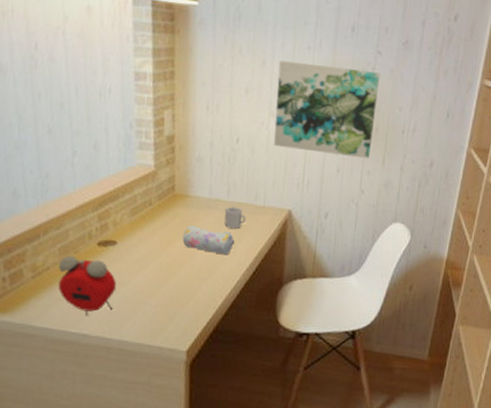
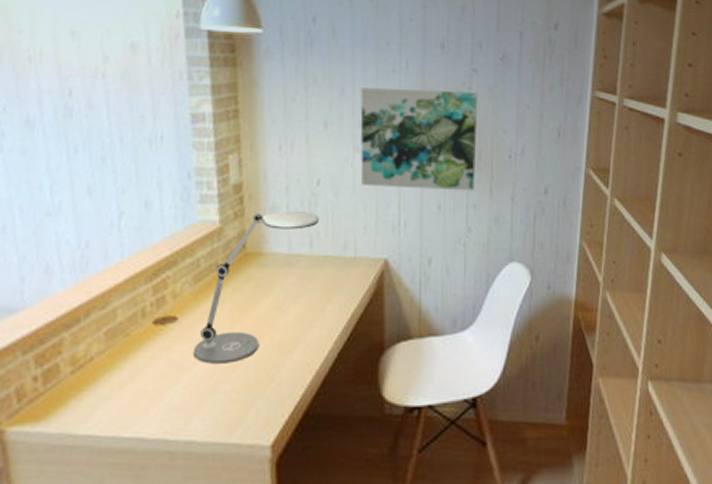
alarm clock: present [58,256,117,317] -> none [104,341,180,415]
desk lamp: none [128,161,237,283] -> present [193,211,320,364]
pencil case: present [182,225,235,255] -> none [258,289,323,321]
cup: present [224,206,247,230] -> none [307,261,335,289]

